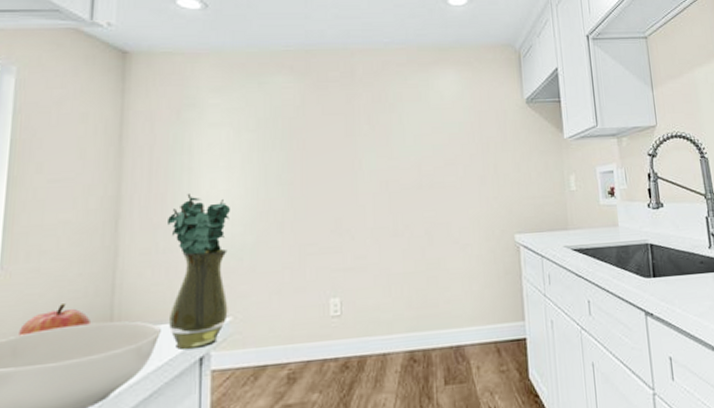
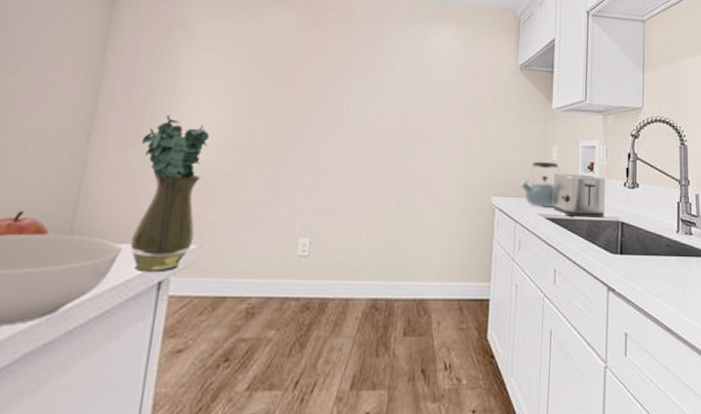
kettle: none [541,192,581,239] -> present [519,161,560,208]
toaster: none [574,200,632,245] -> present [552,173,606,218]

